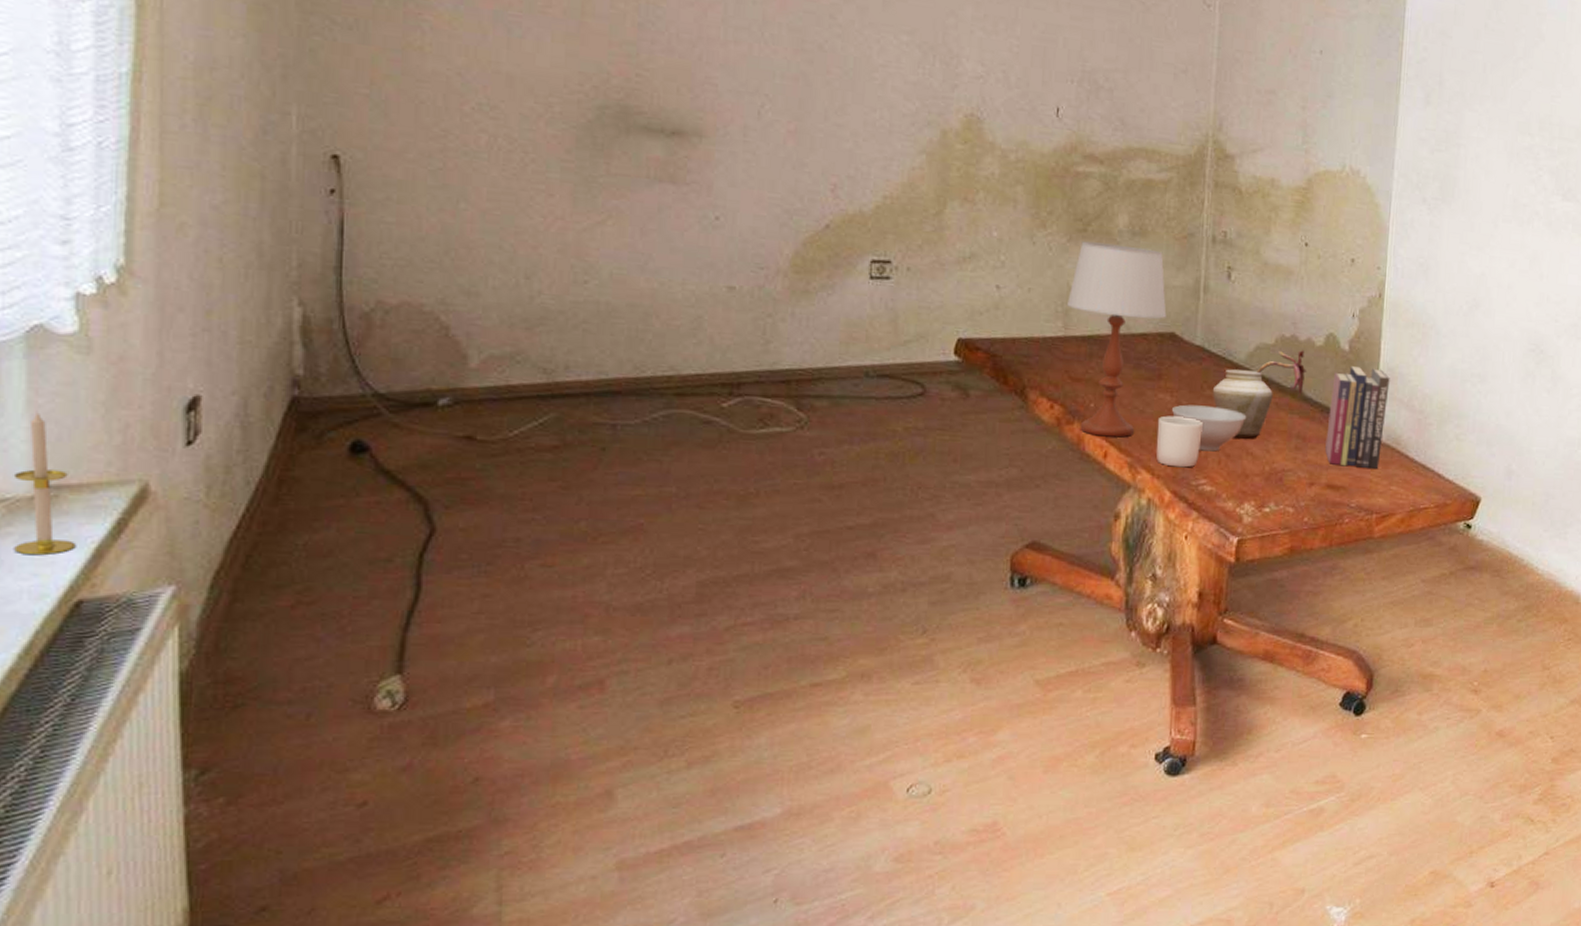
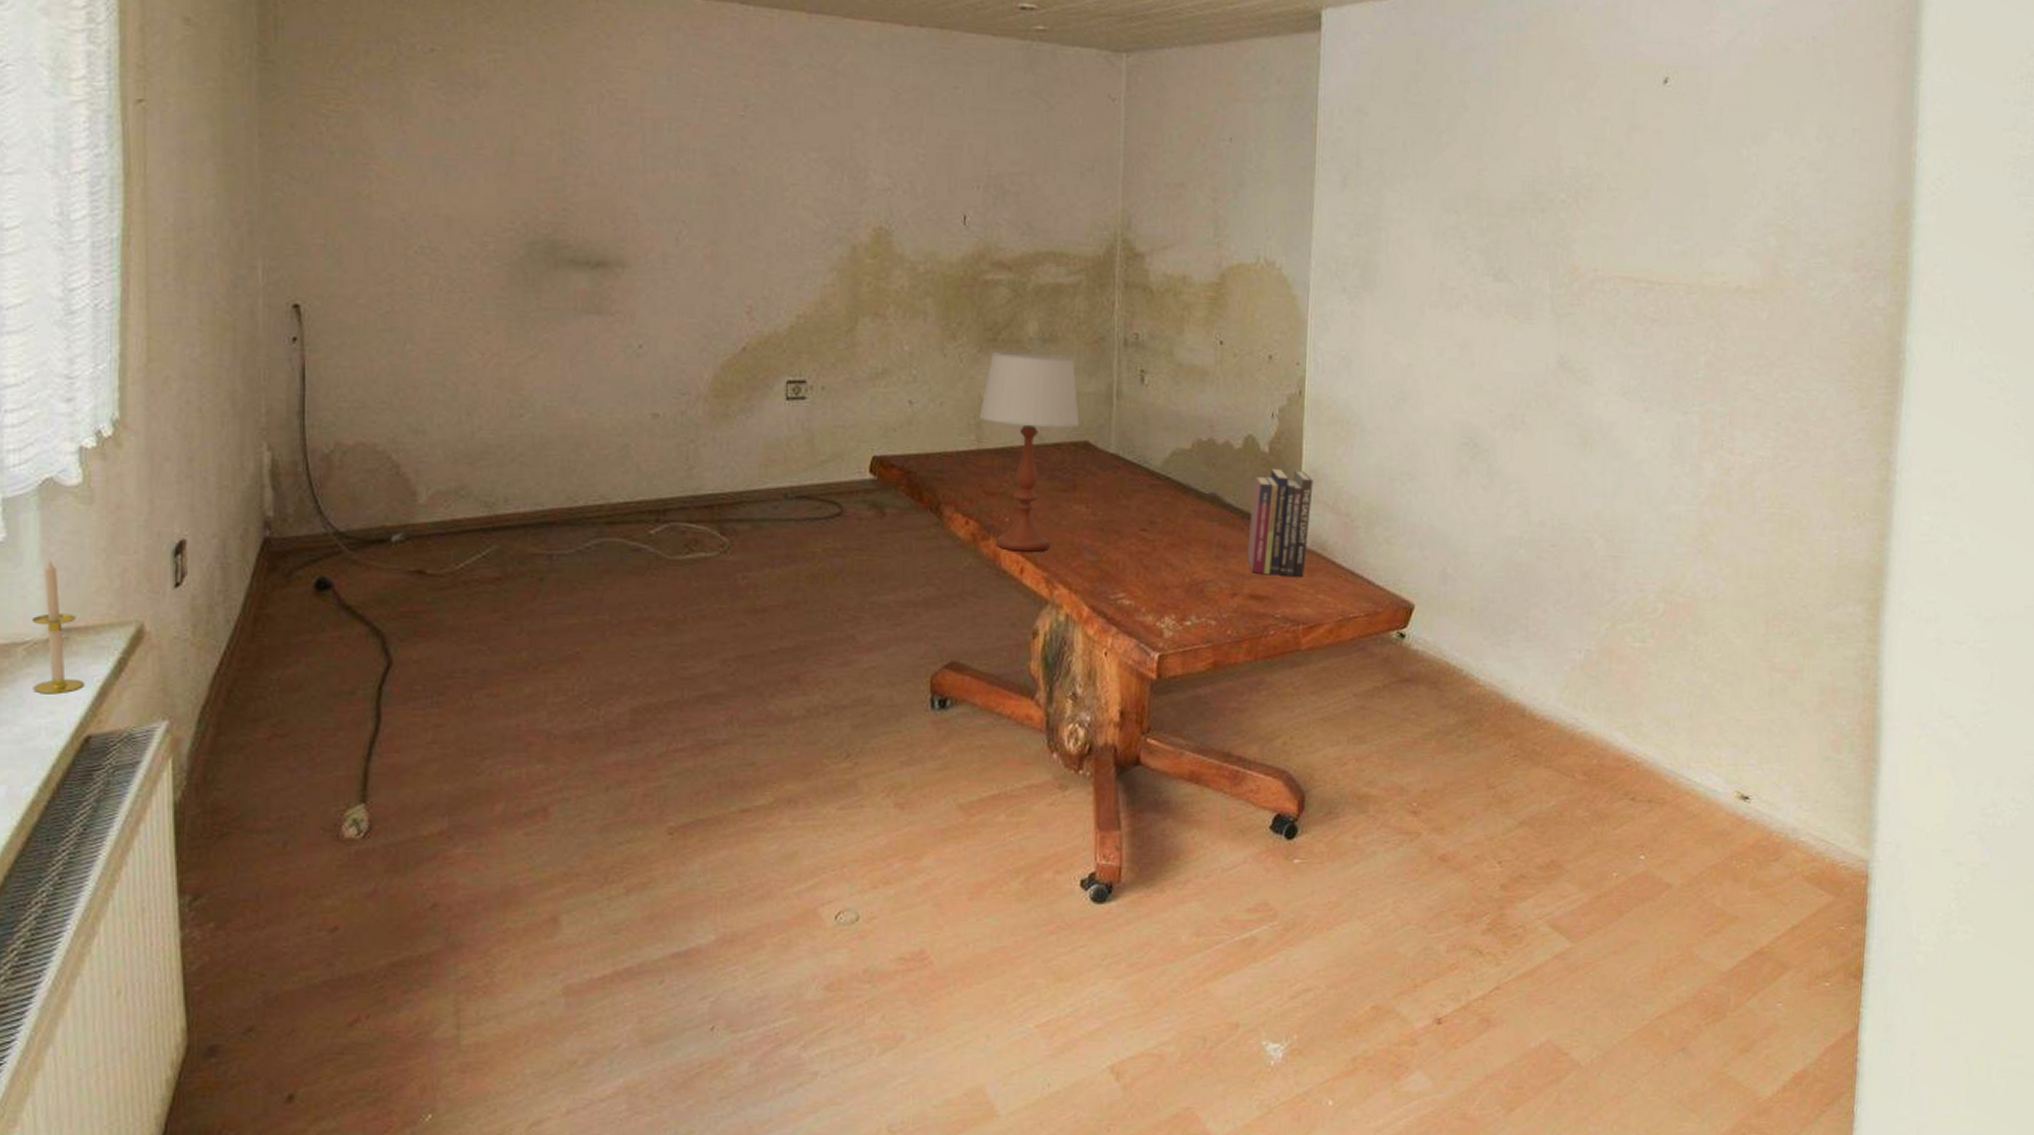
mug: present [1155,415,1203,468] -> none [1072,528,1120,582]
bowl: present [1172,404,1247,452] -> none [1088,515,1165,564]
vase: present [1212,349,1307,440] -> none [1128,453,1226,551]

